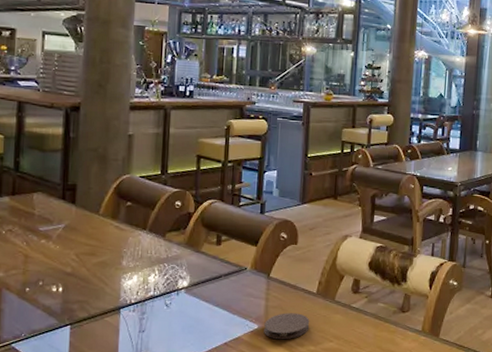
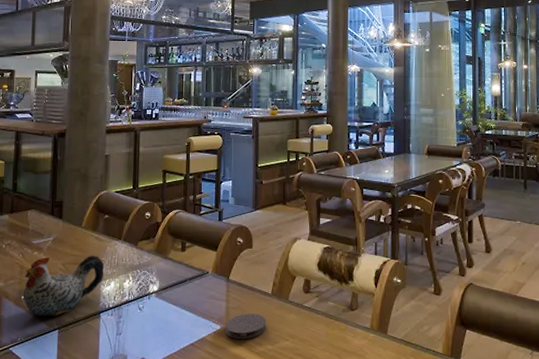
chicken figurine: none [27,245,126,311] -> present [23,256,105,316]

